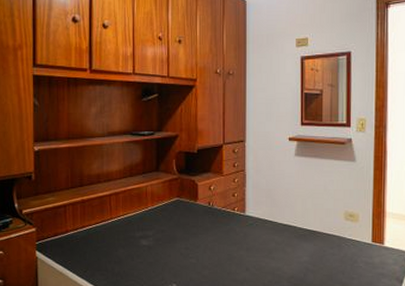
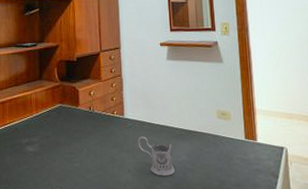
tea glass holder: none [258,235,295,276] -> present [138,136,175,176]

